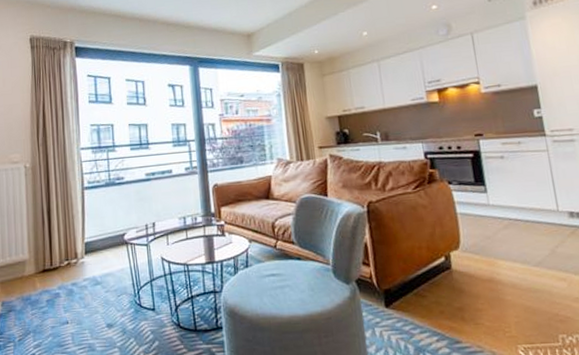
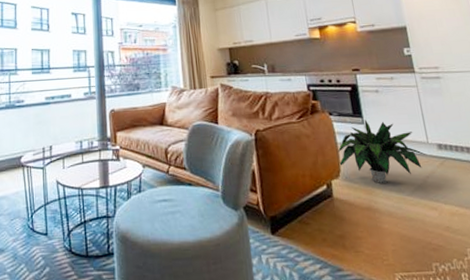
potted plant: none [457,188,556,254] -> present [337,119,426,183]

